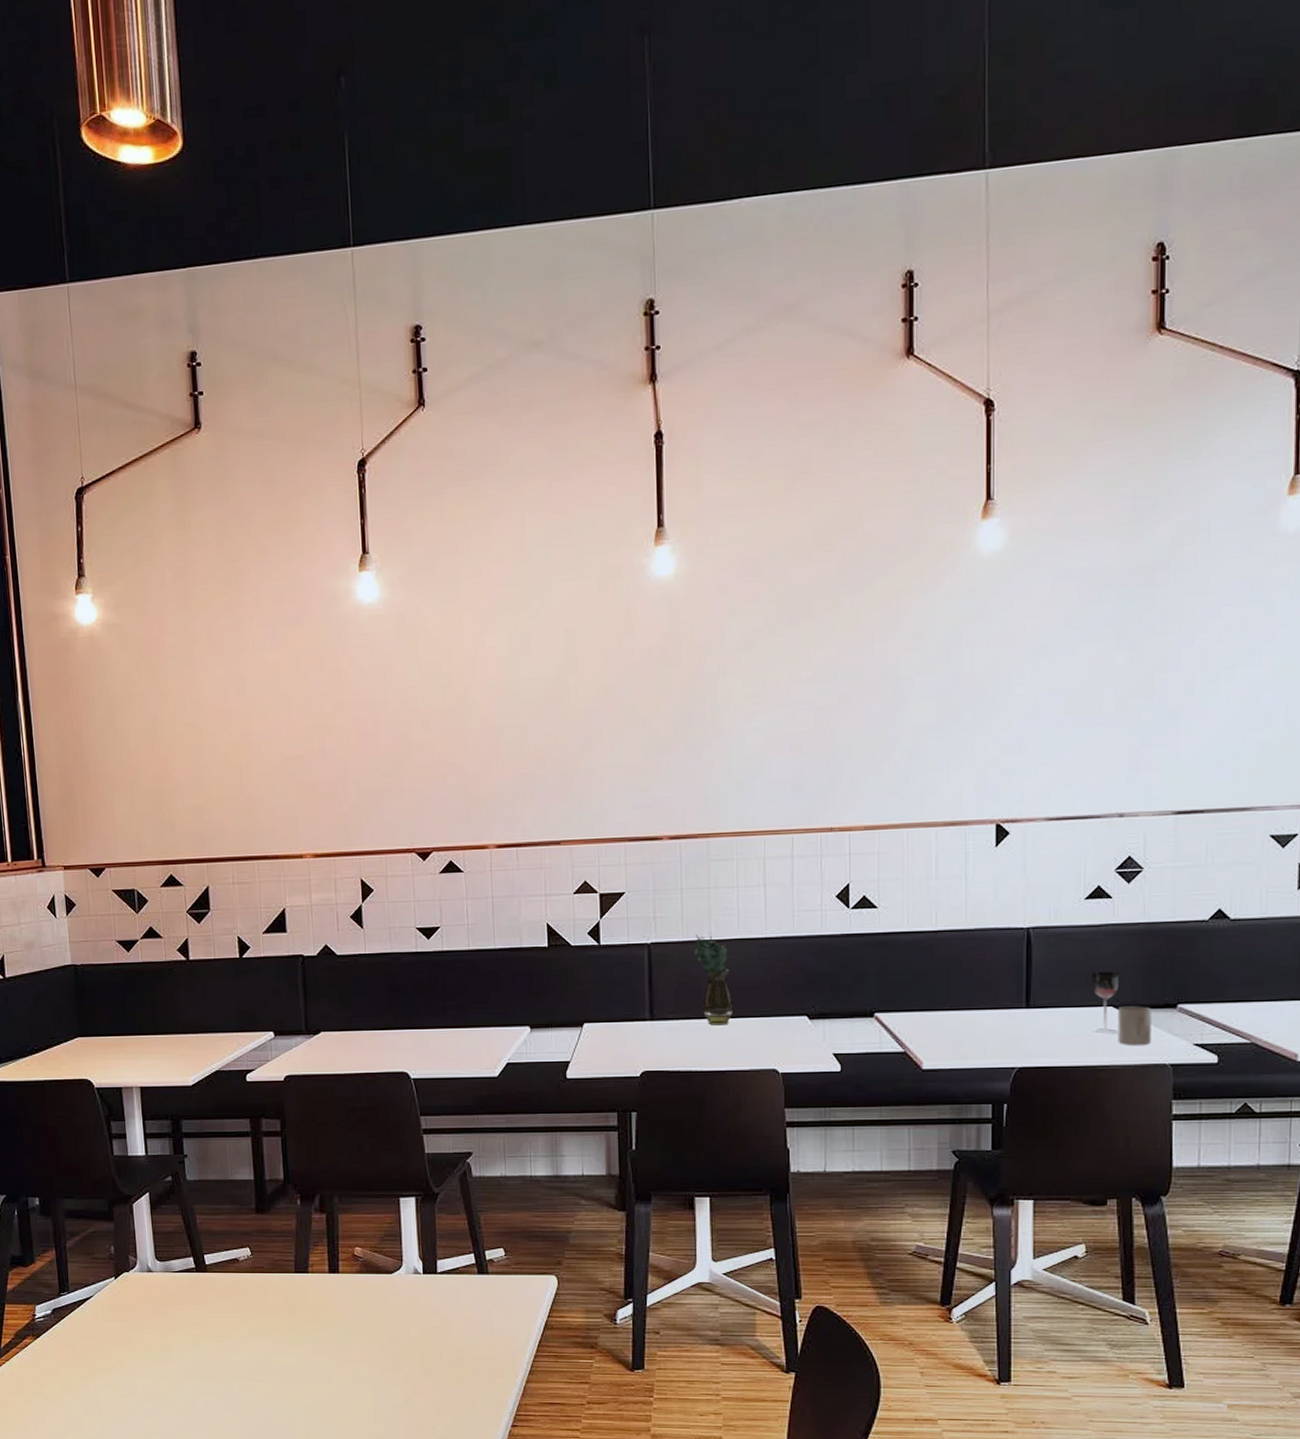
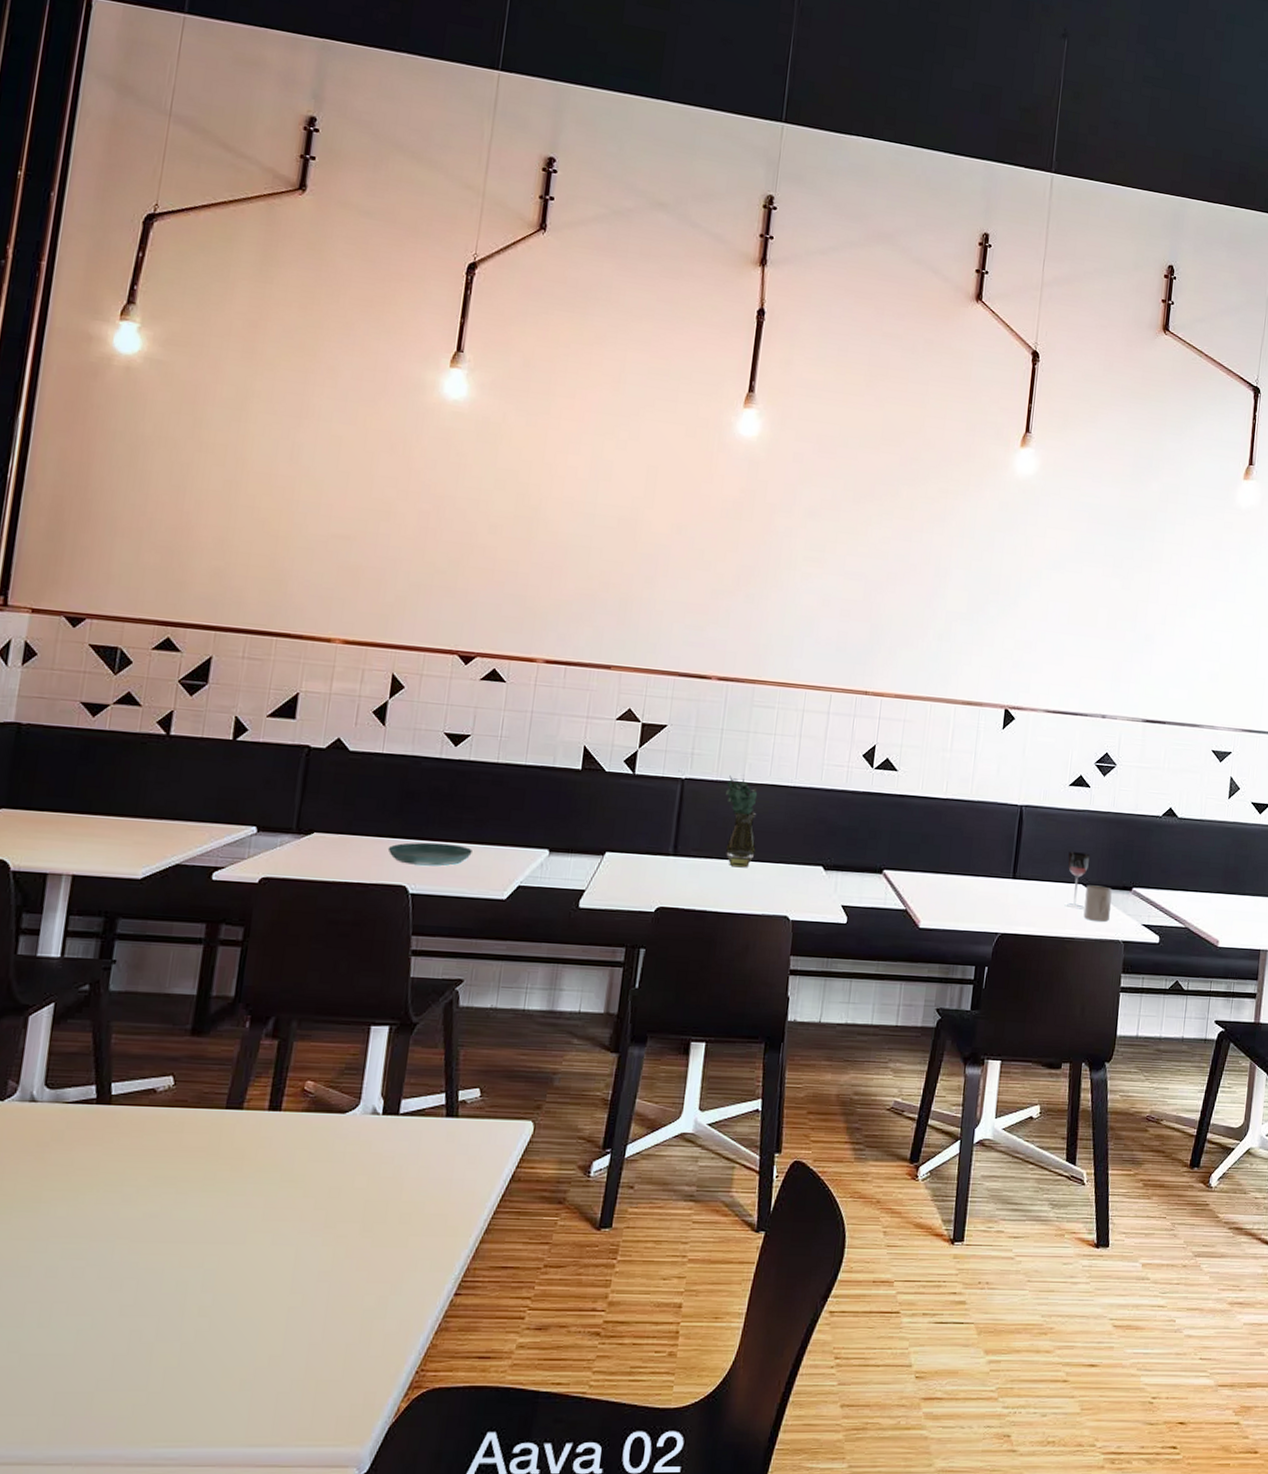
saucer: none [385,1030,460,1052] -> present [387,842,472,866]

